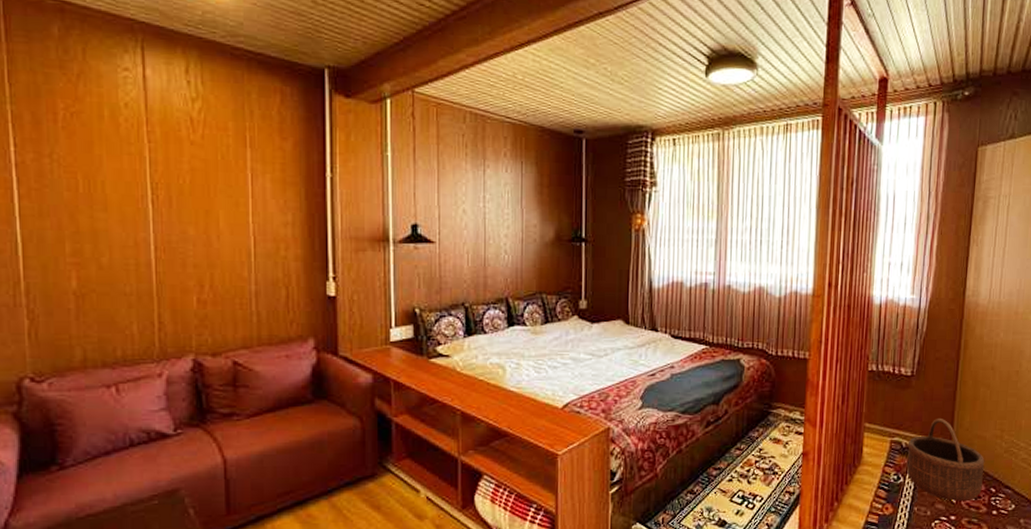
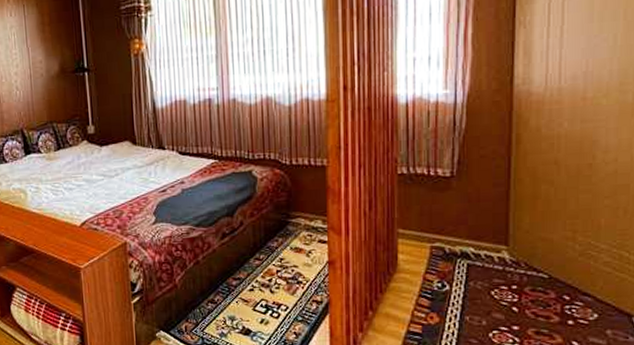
basket: present [907,419,985,501] -> none [452,221,554,310]

